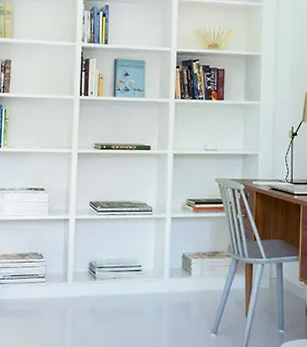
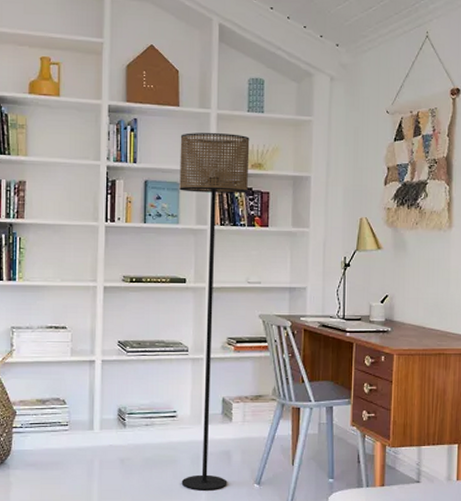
floor lamp: none [145,17,207,339] -> present [179,133,250,490]

